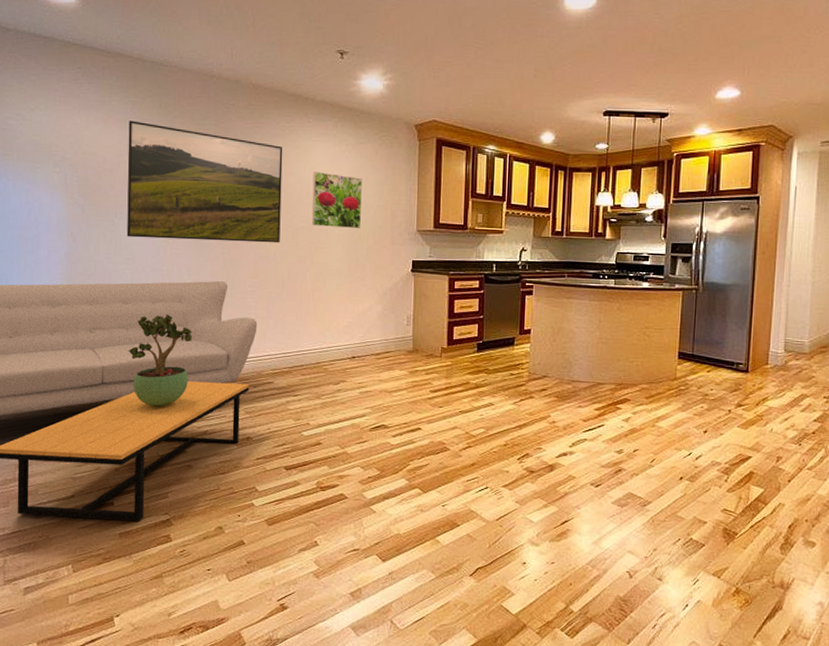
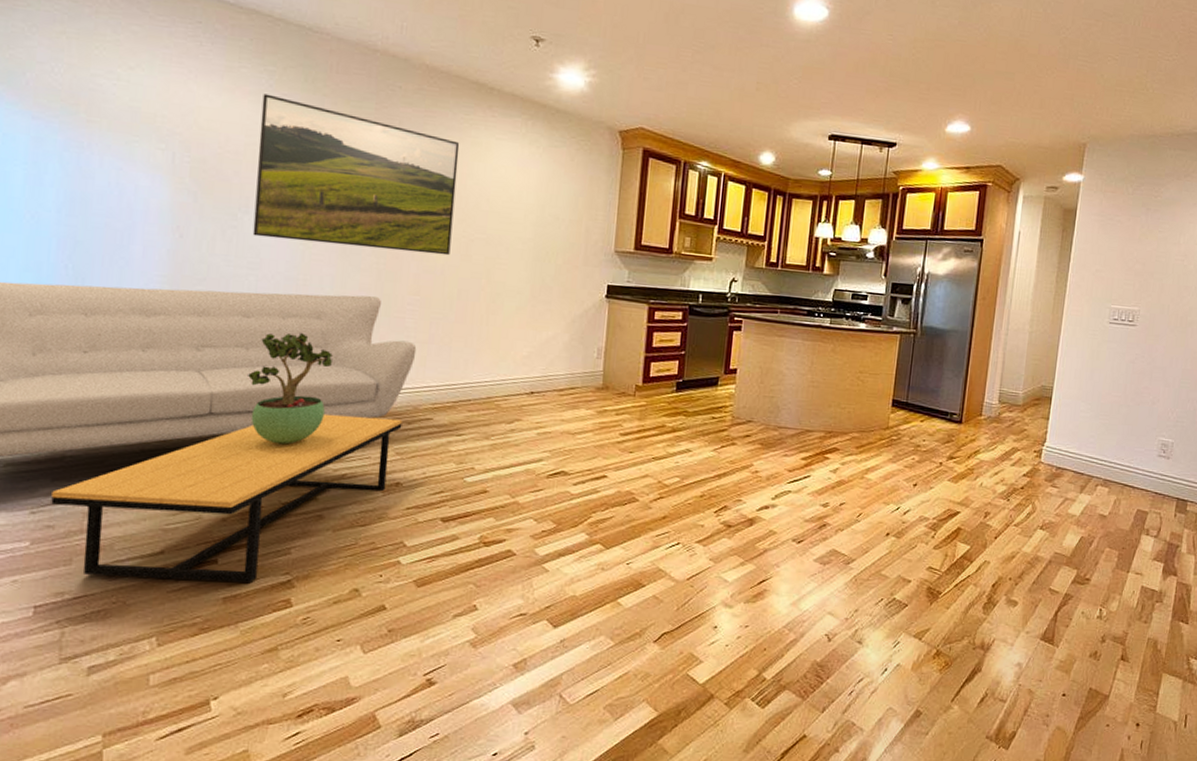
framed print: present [311,172,362,229] -> none [489,174,554,246]

